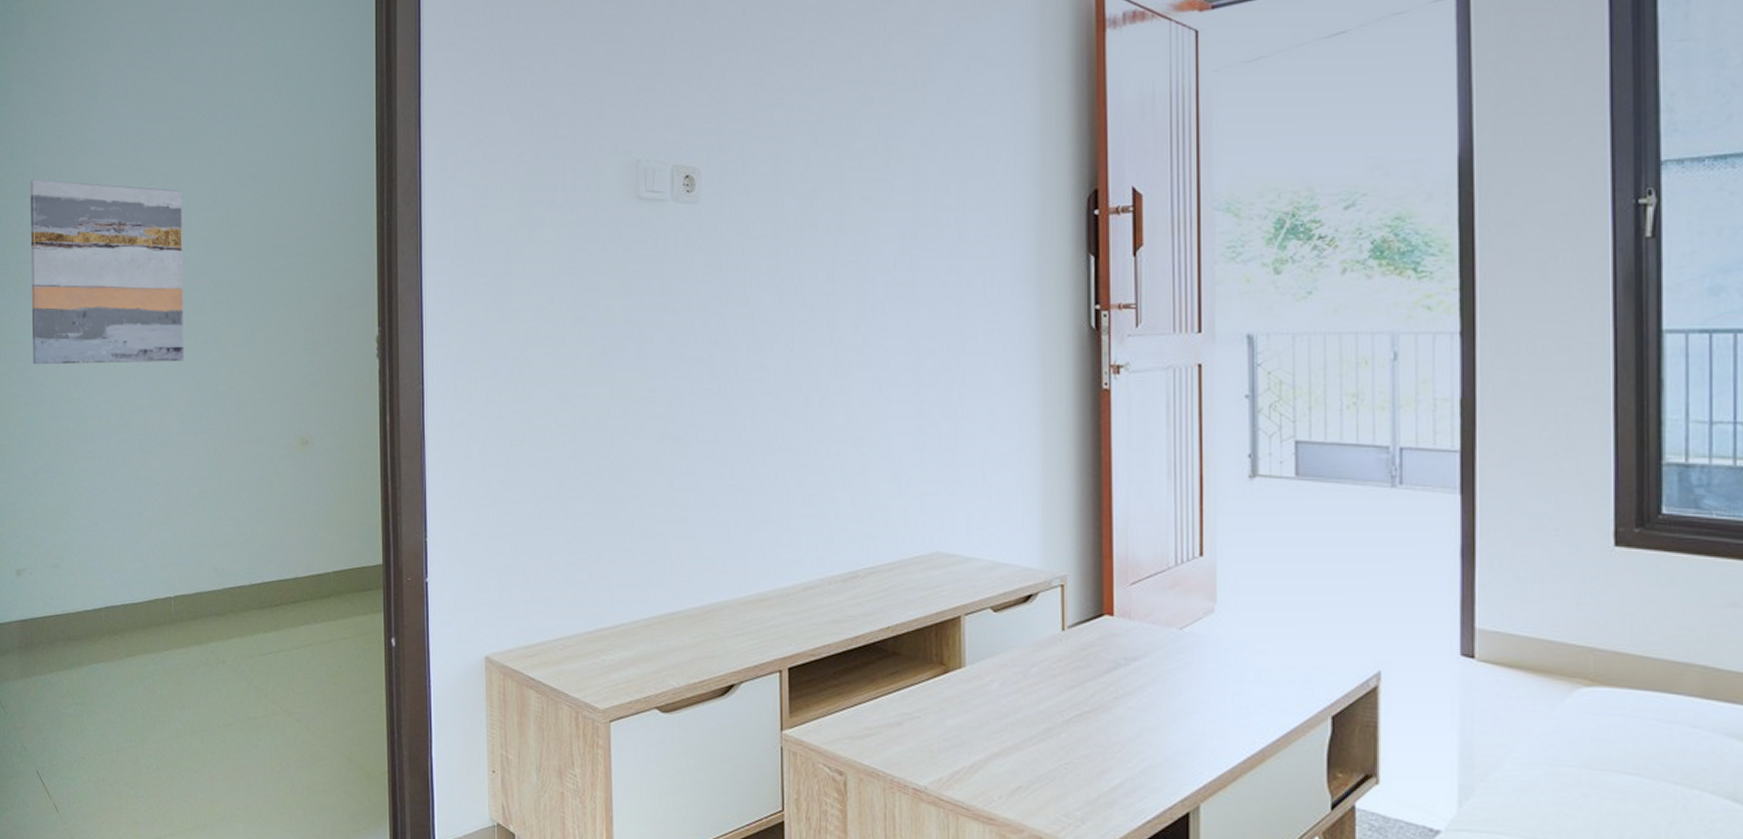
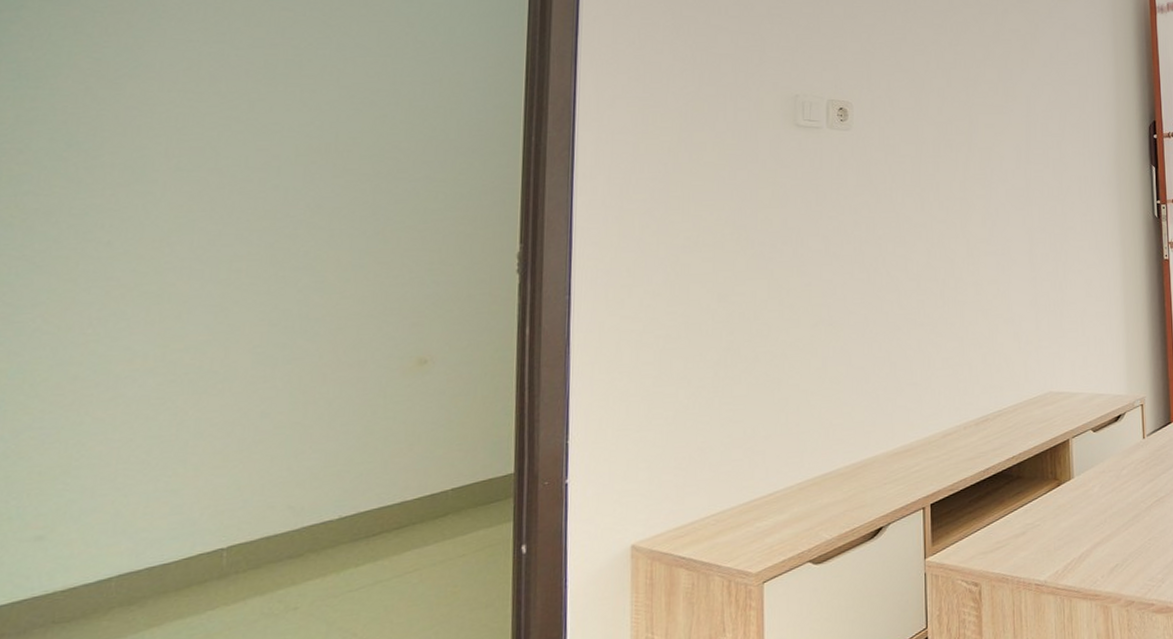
wall art: present [29,179,184,365] -> none [25,103,275,308]

